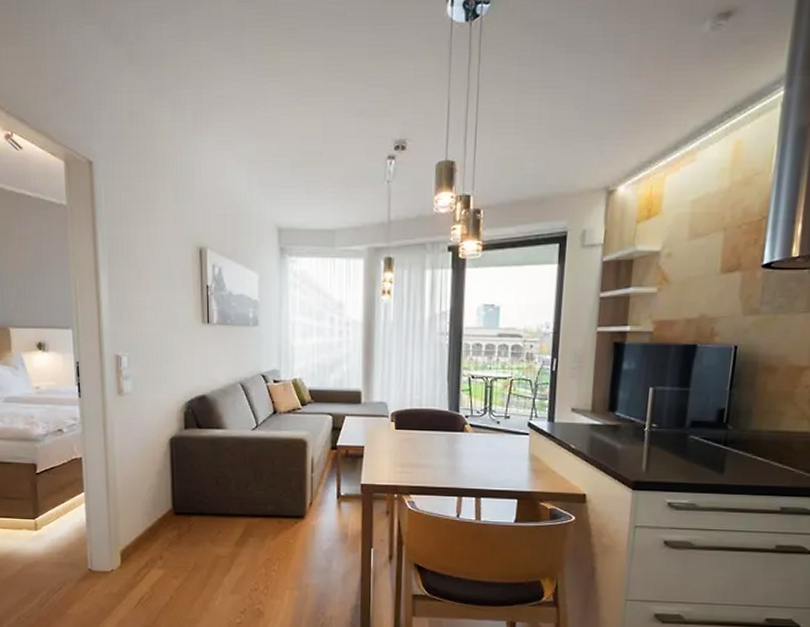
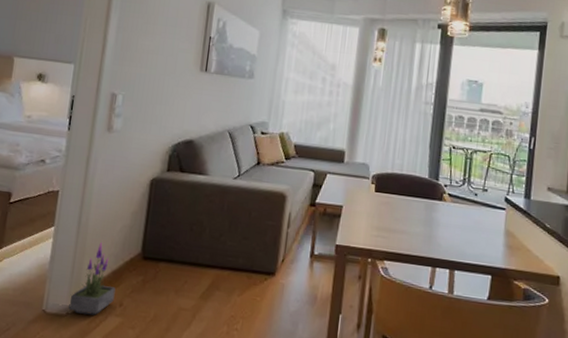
potted plant: none [112,502,154,570] -> present [68,242,116,316]

